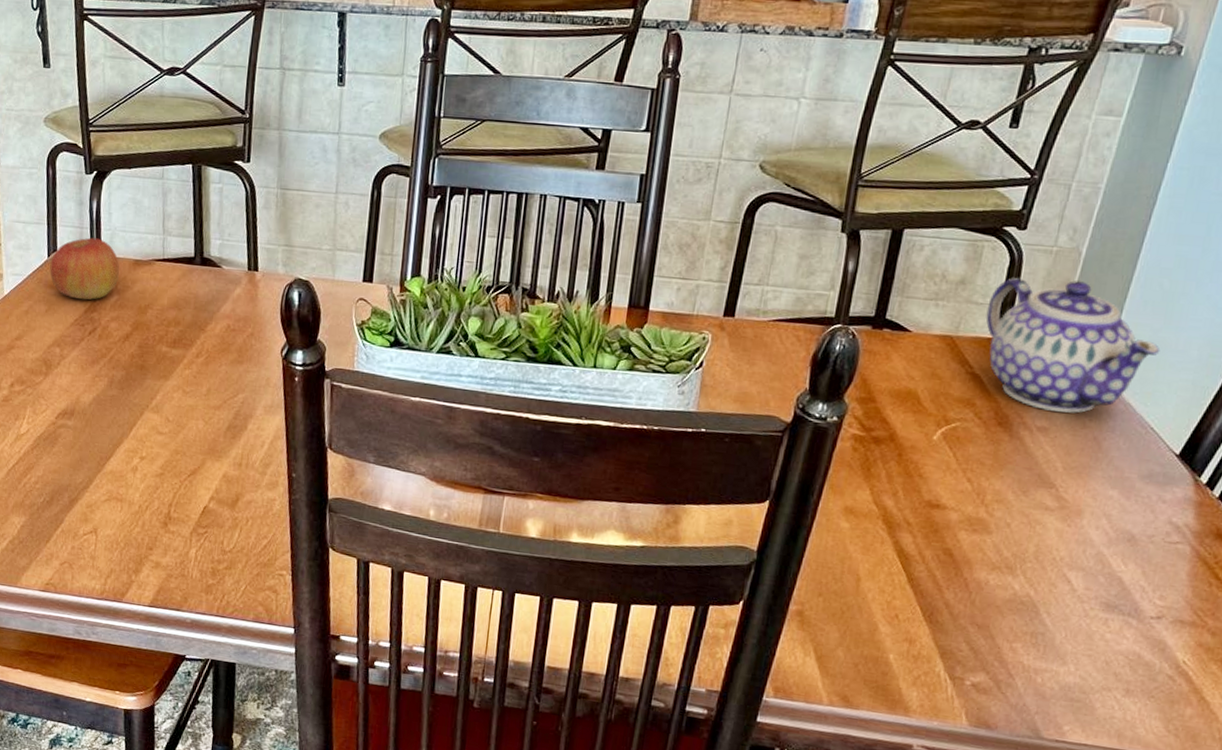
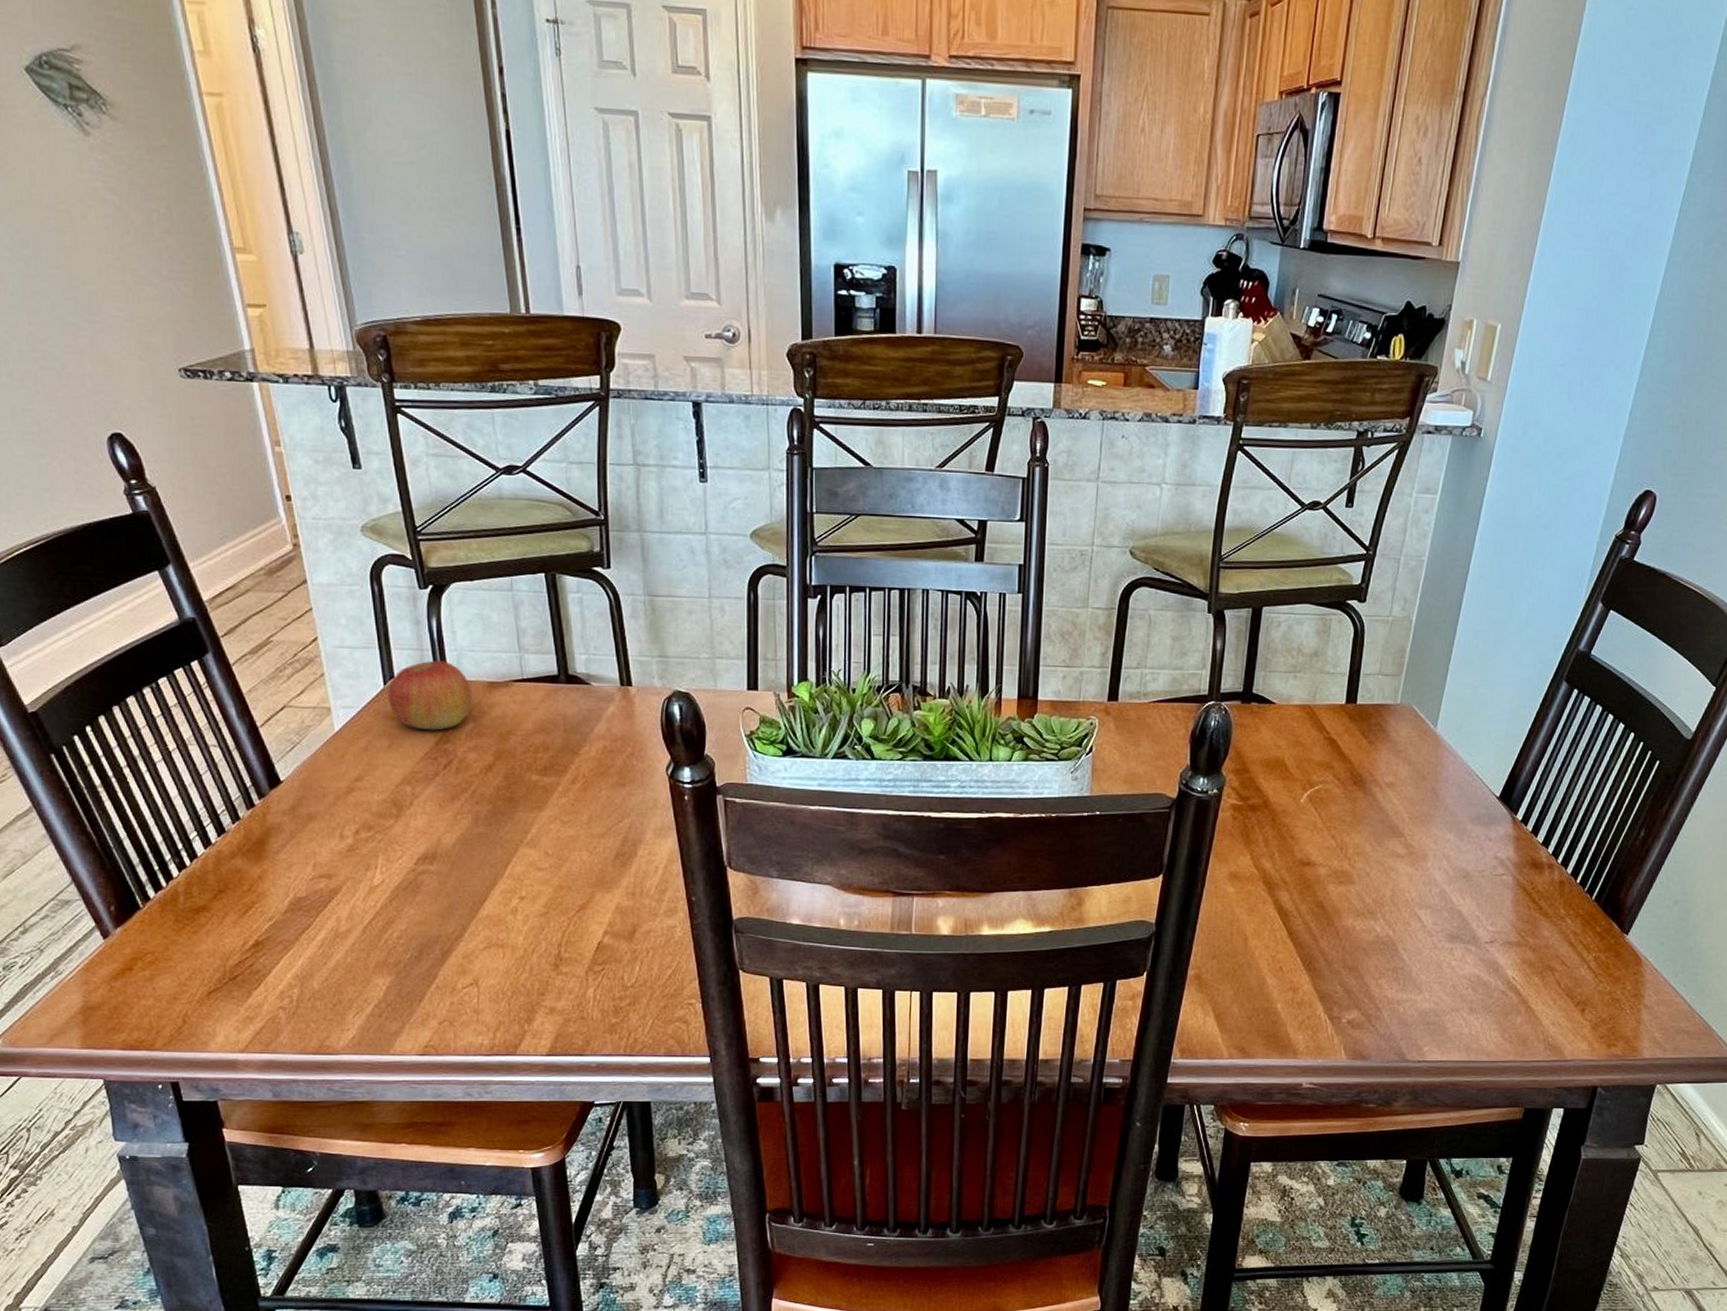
teapot: present [986,278,1160,413] -> none [1337,646,1480,768]

